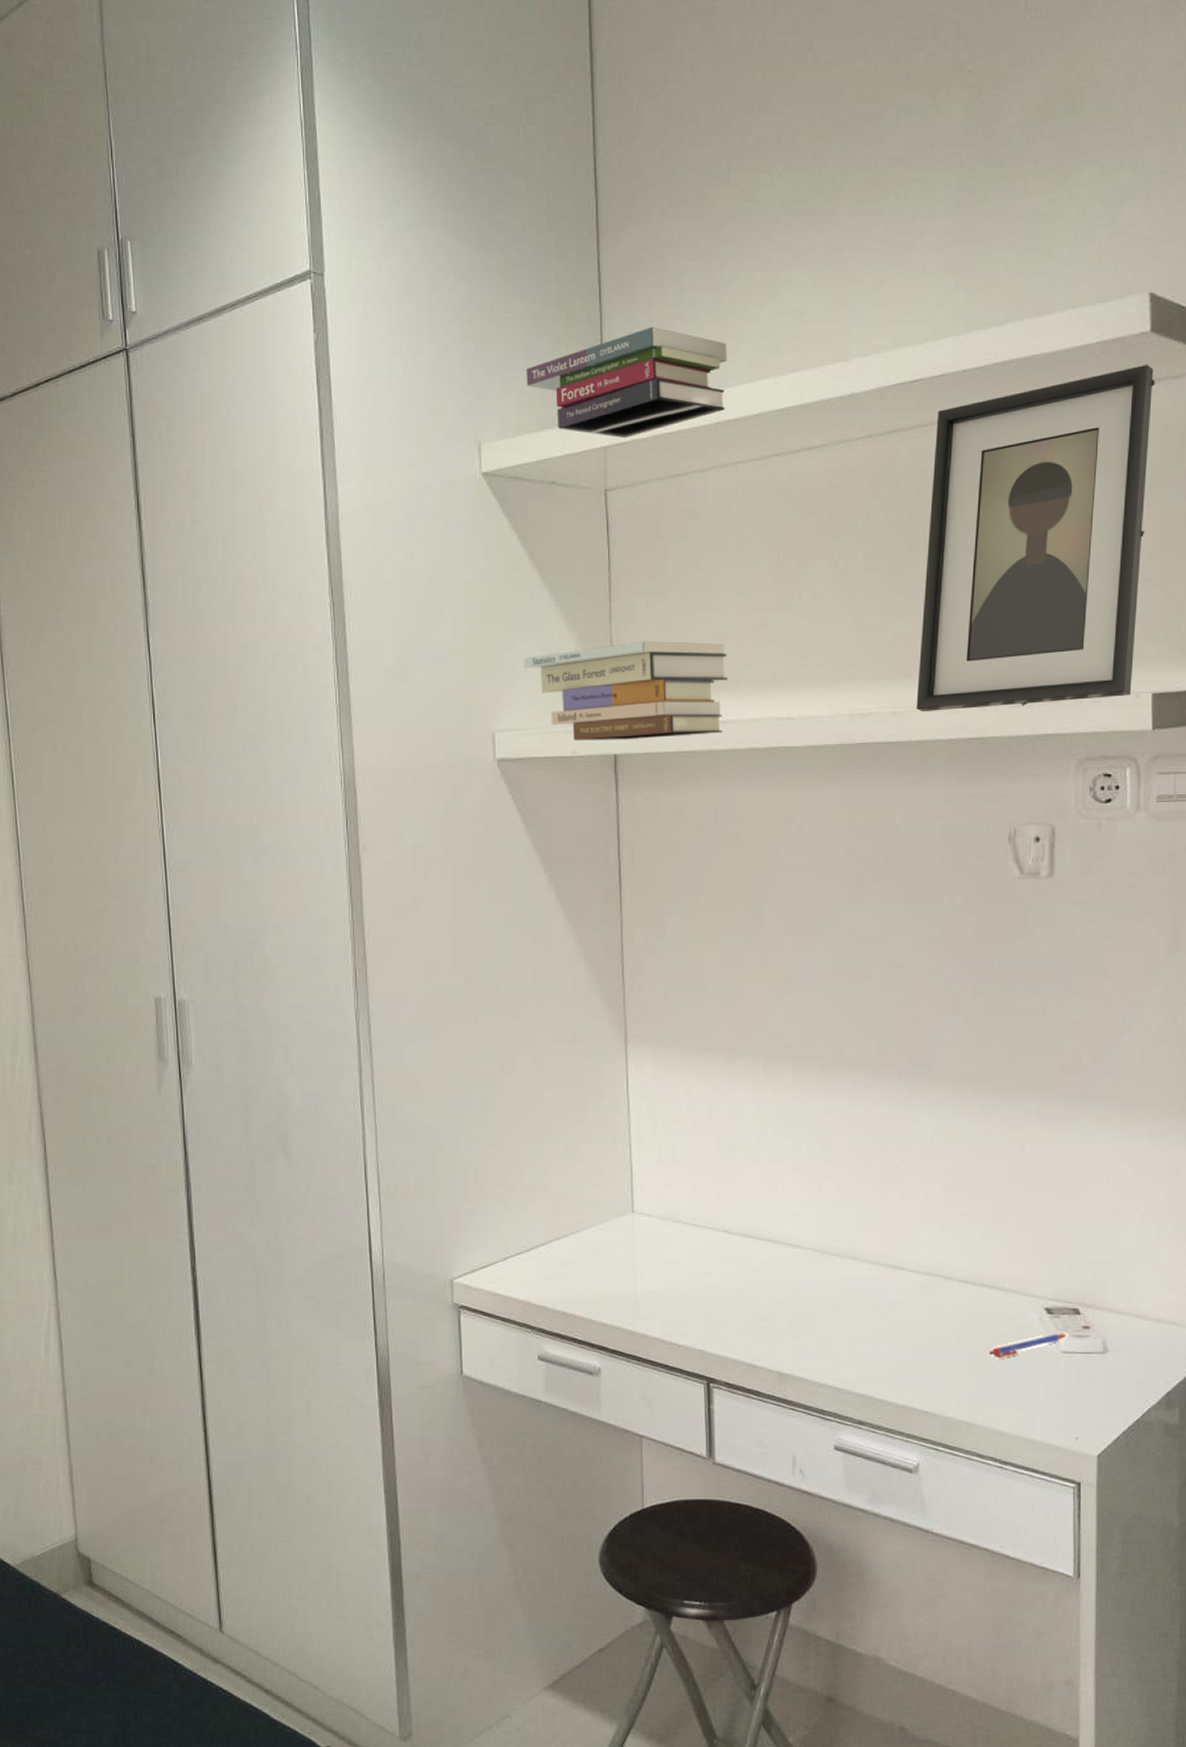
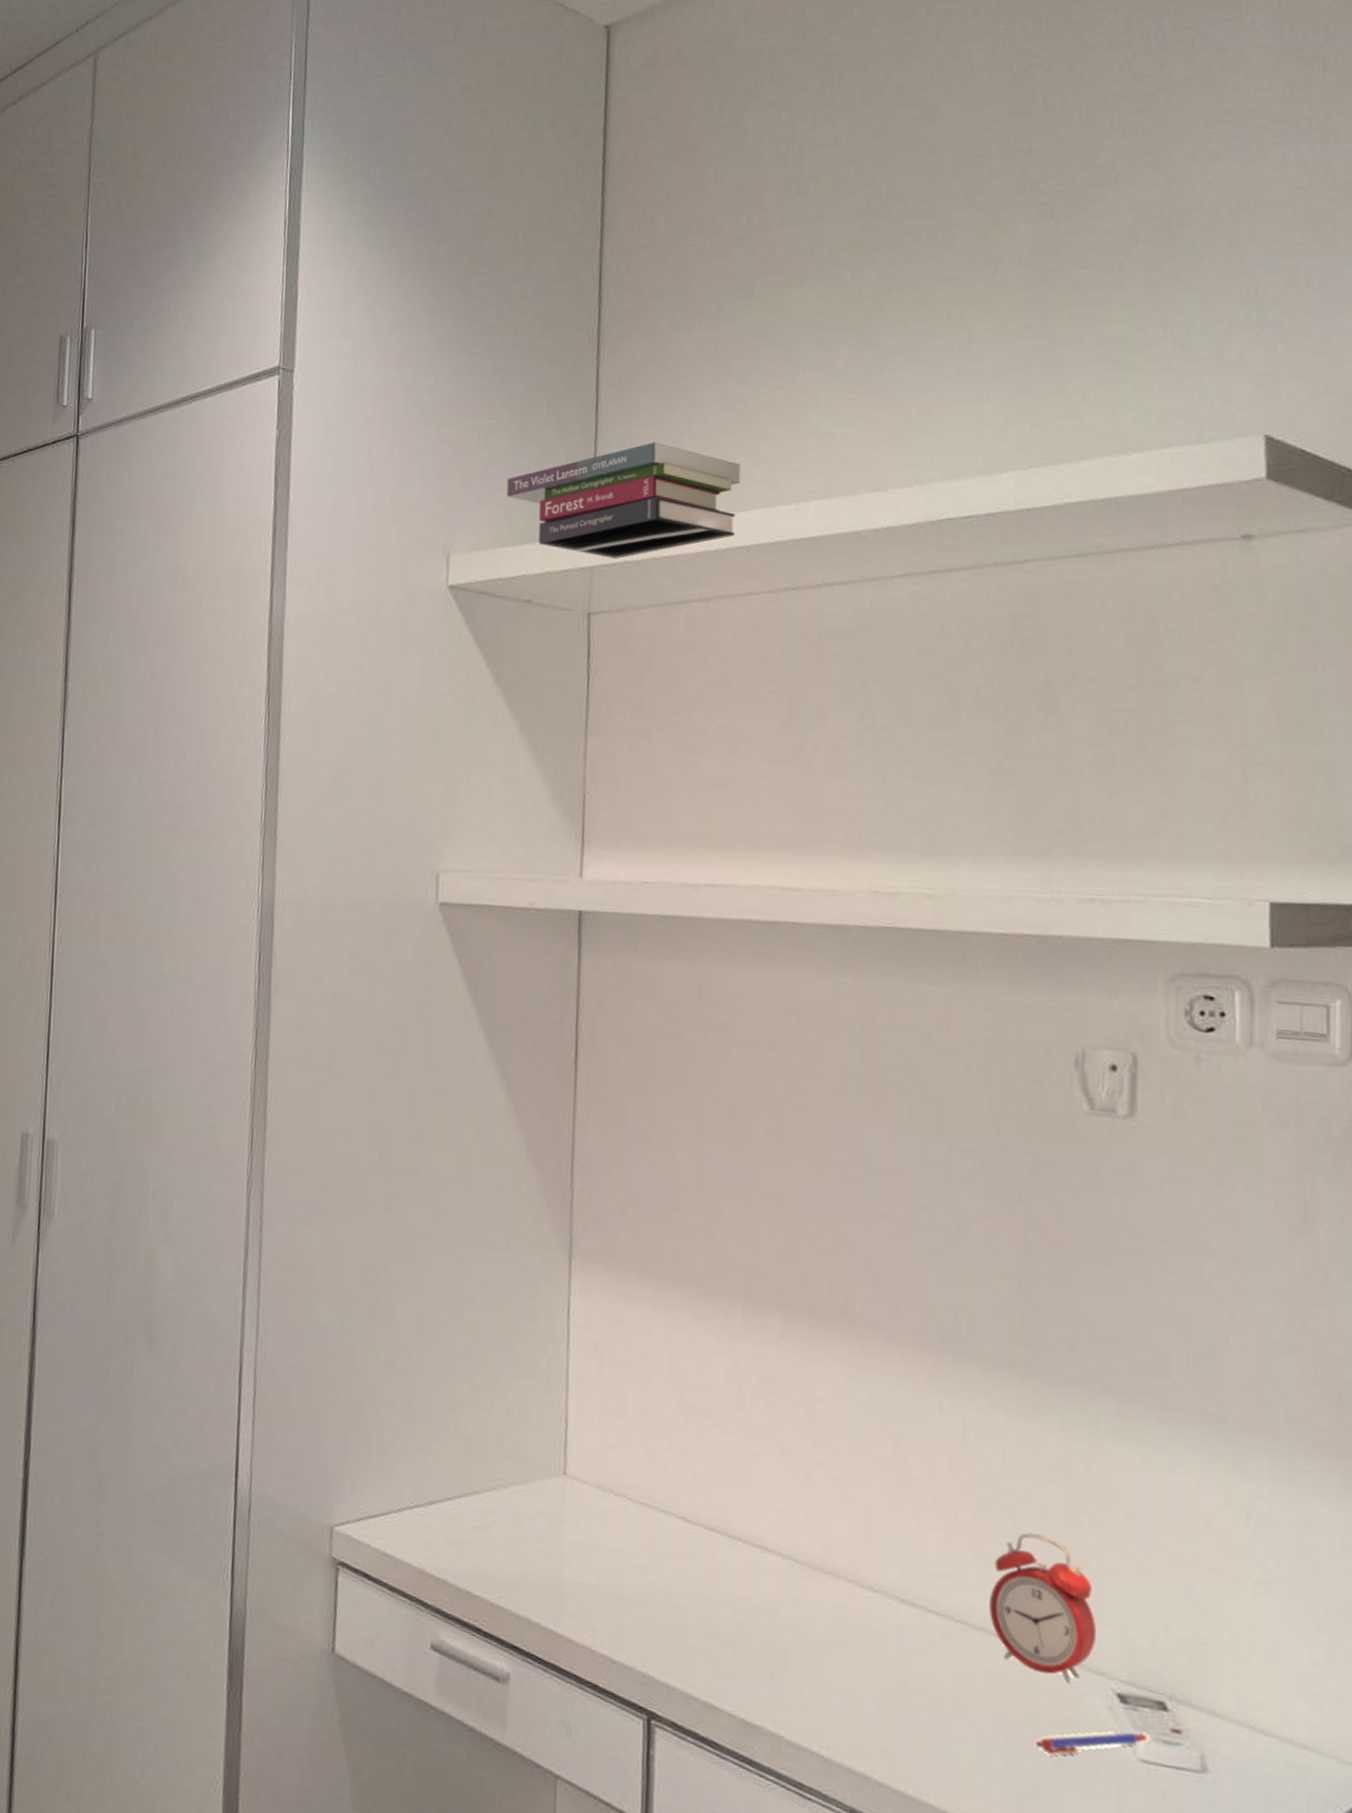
books: present [523,641,729,740] -> none [479,784,723,899]
picture frame: present [916,364,1155,712] -> none [957,514,1272,903]
alarm clock: none [954,1203,1030,1306] -> present [989,1532,1096,1683]

